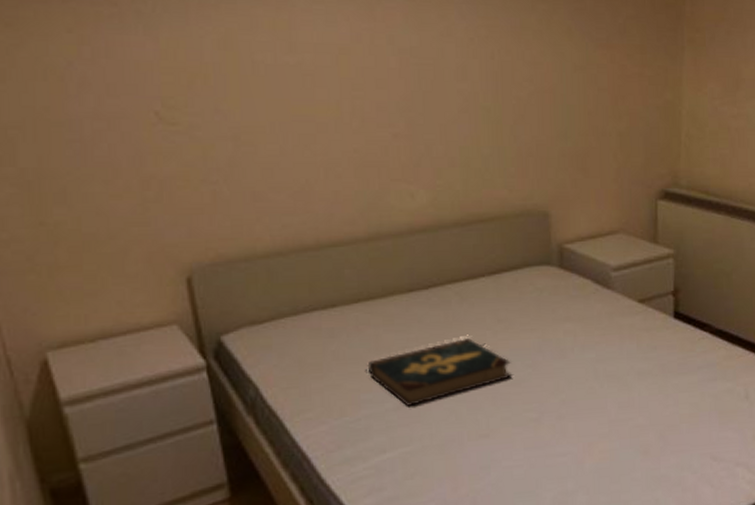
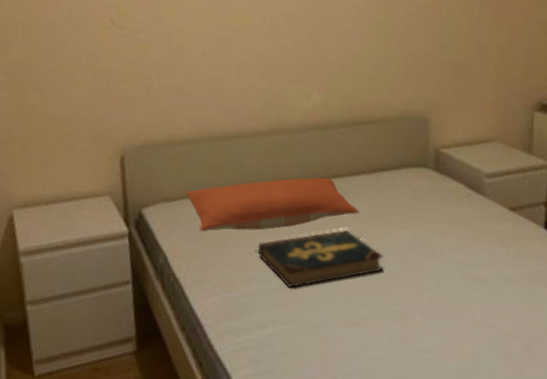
pillow: none [273,283,481,356] -> present [184,177,359,232]

